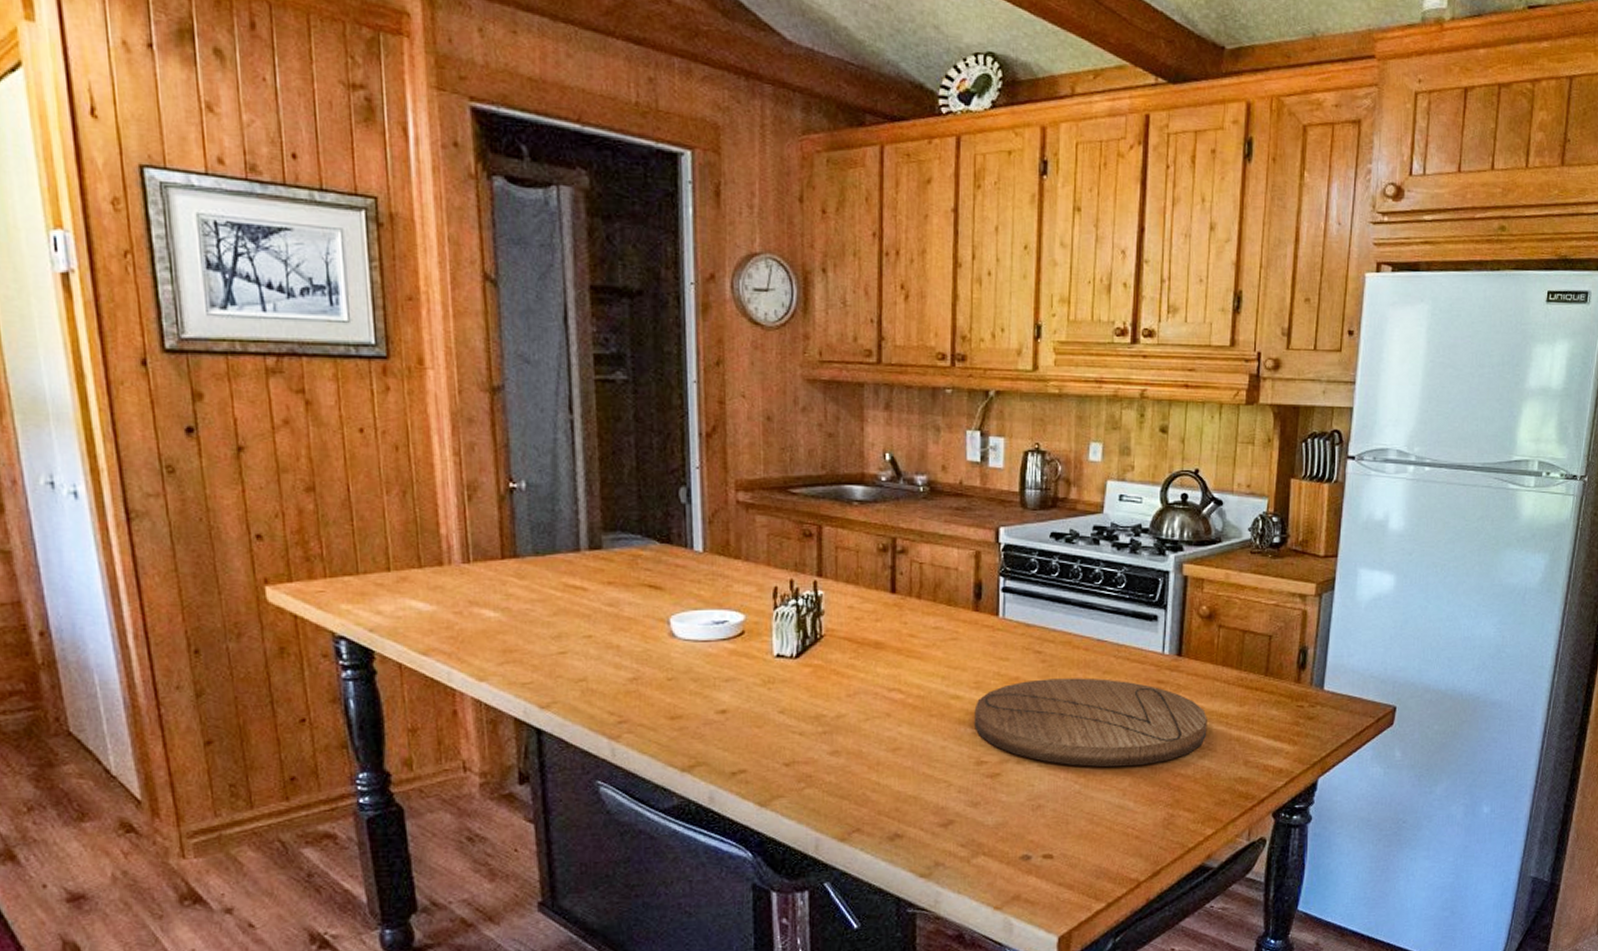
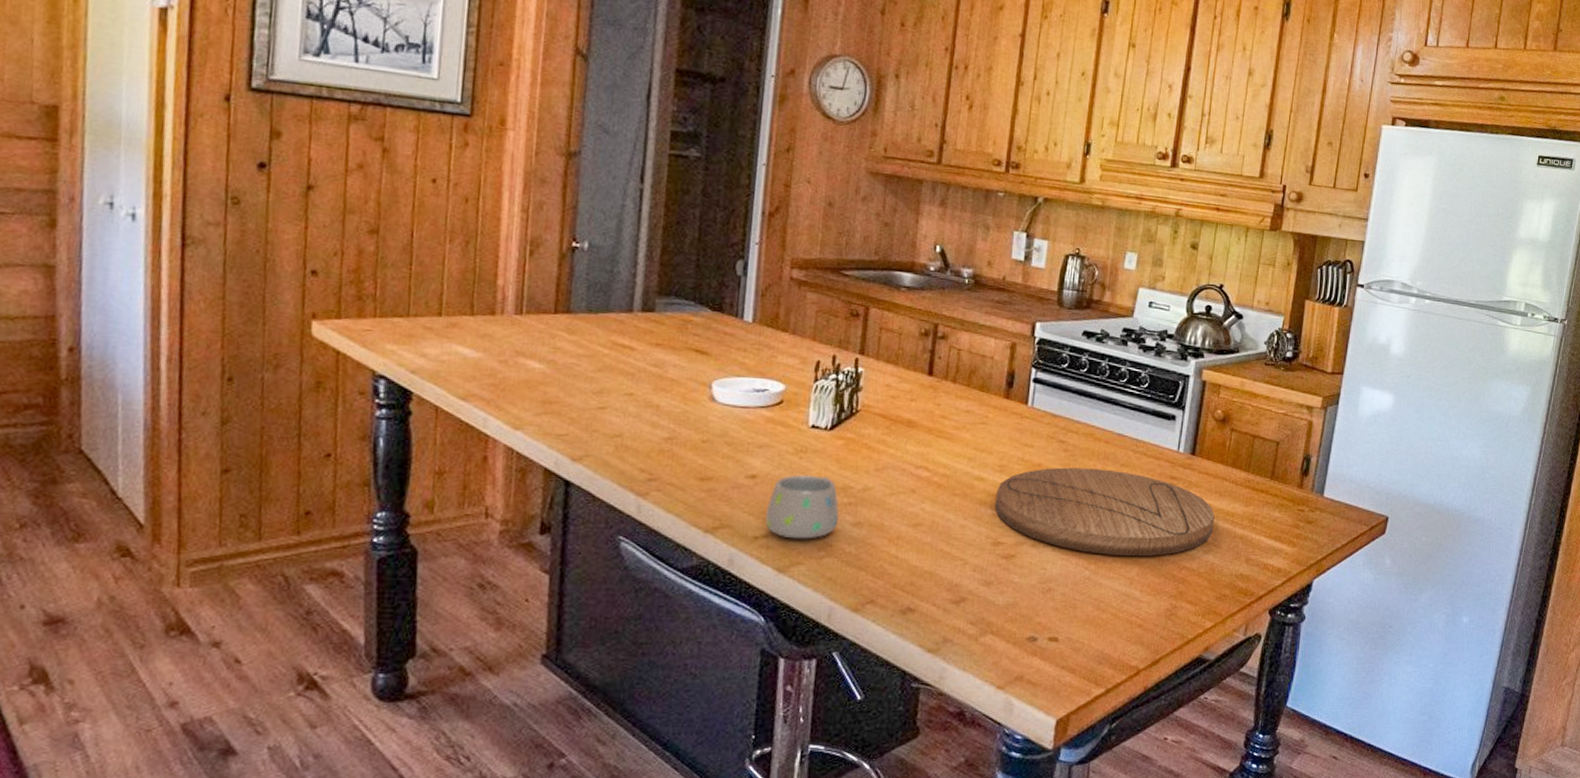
mug: none [740,705,814,772] -> present [765,474,839,539]

